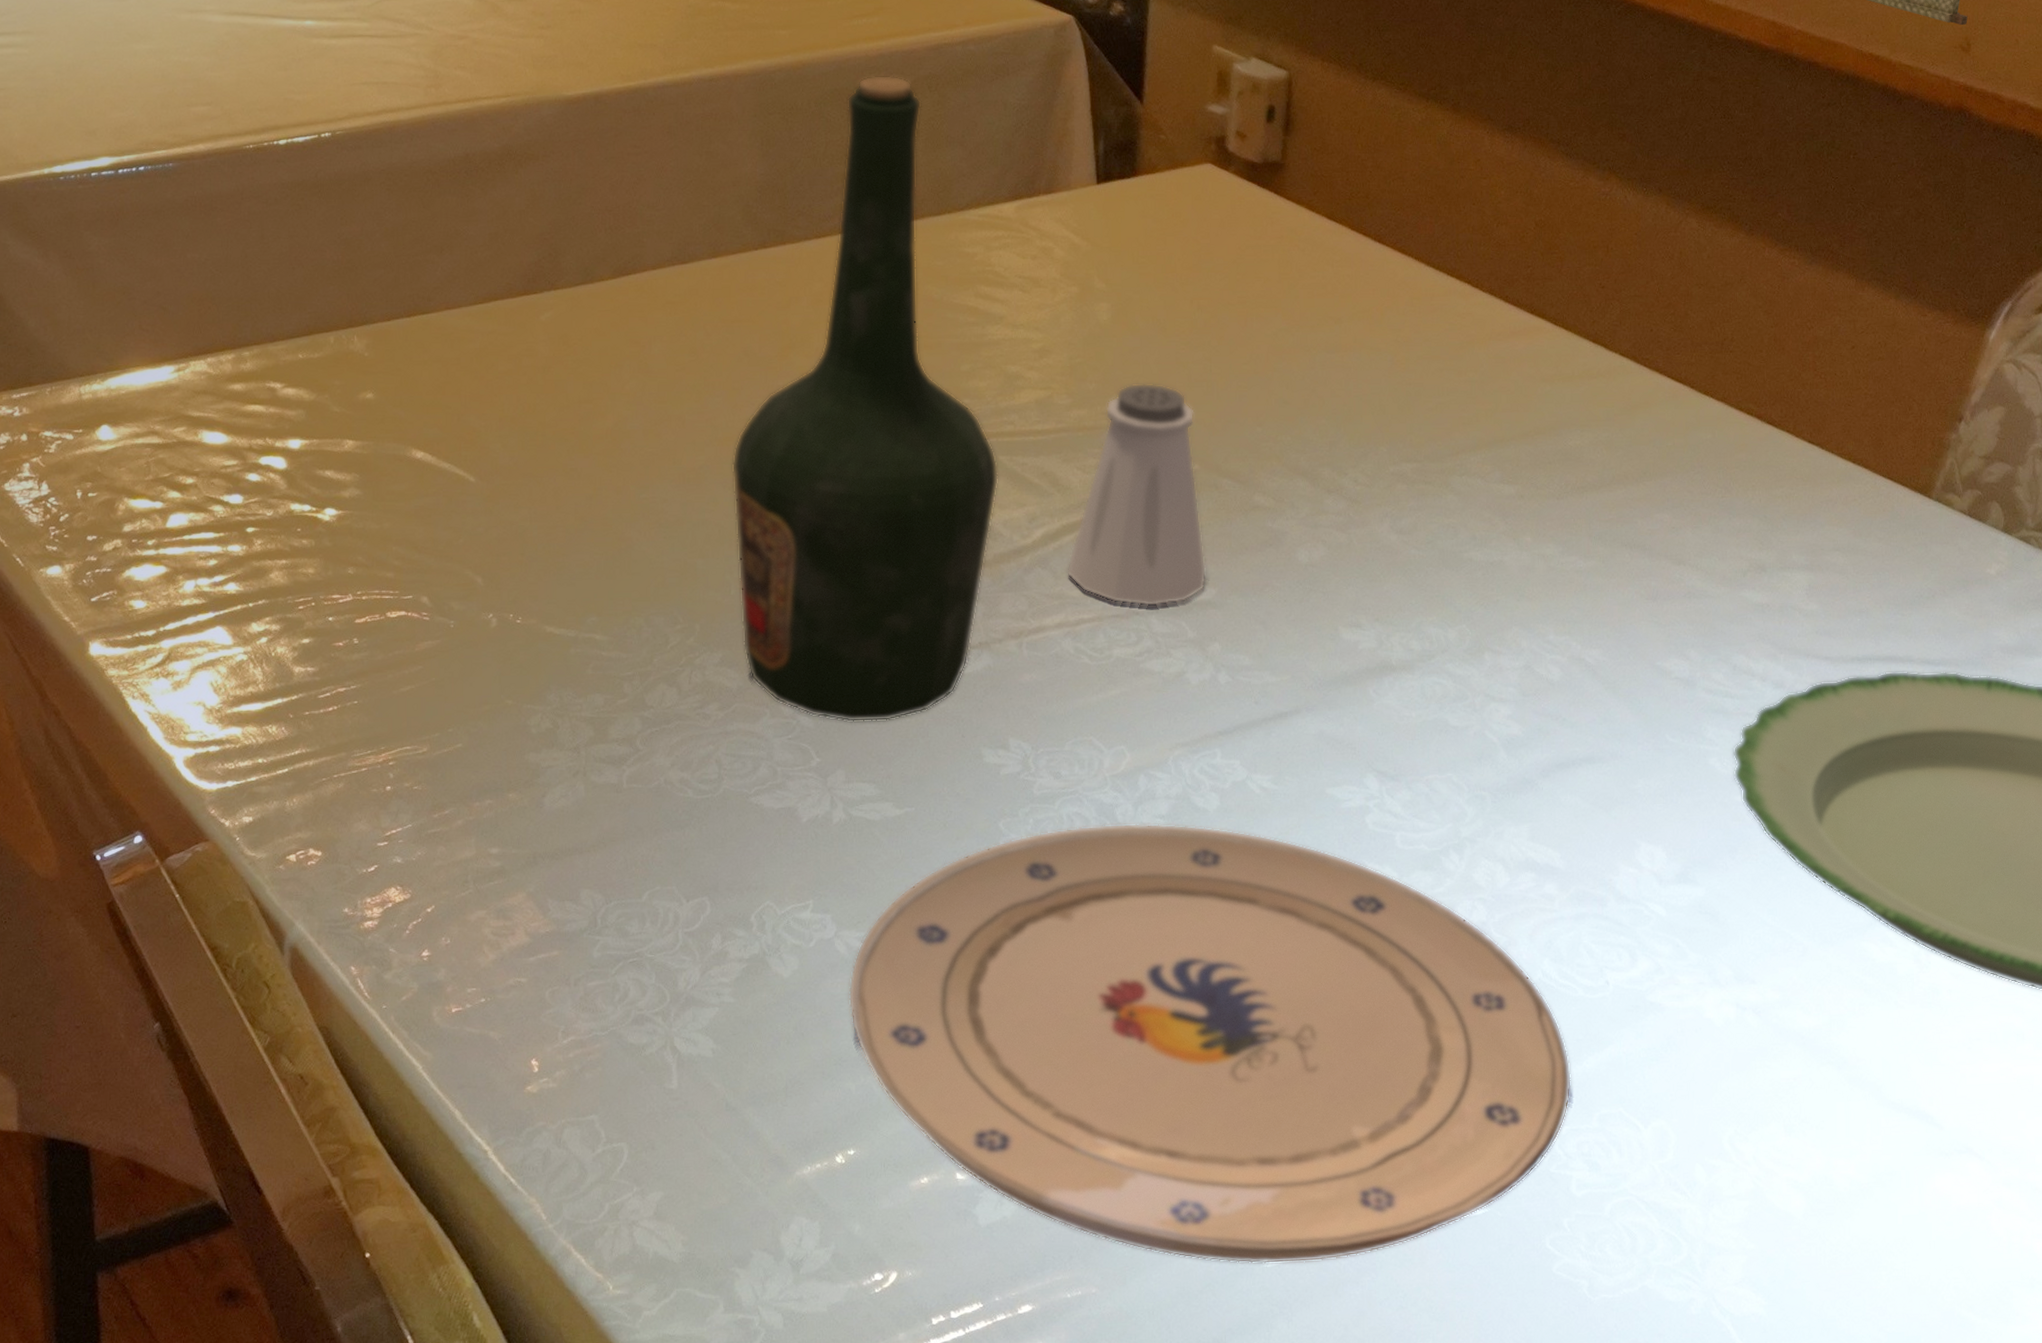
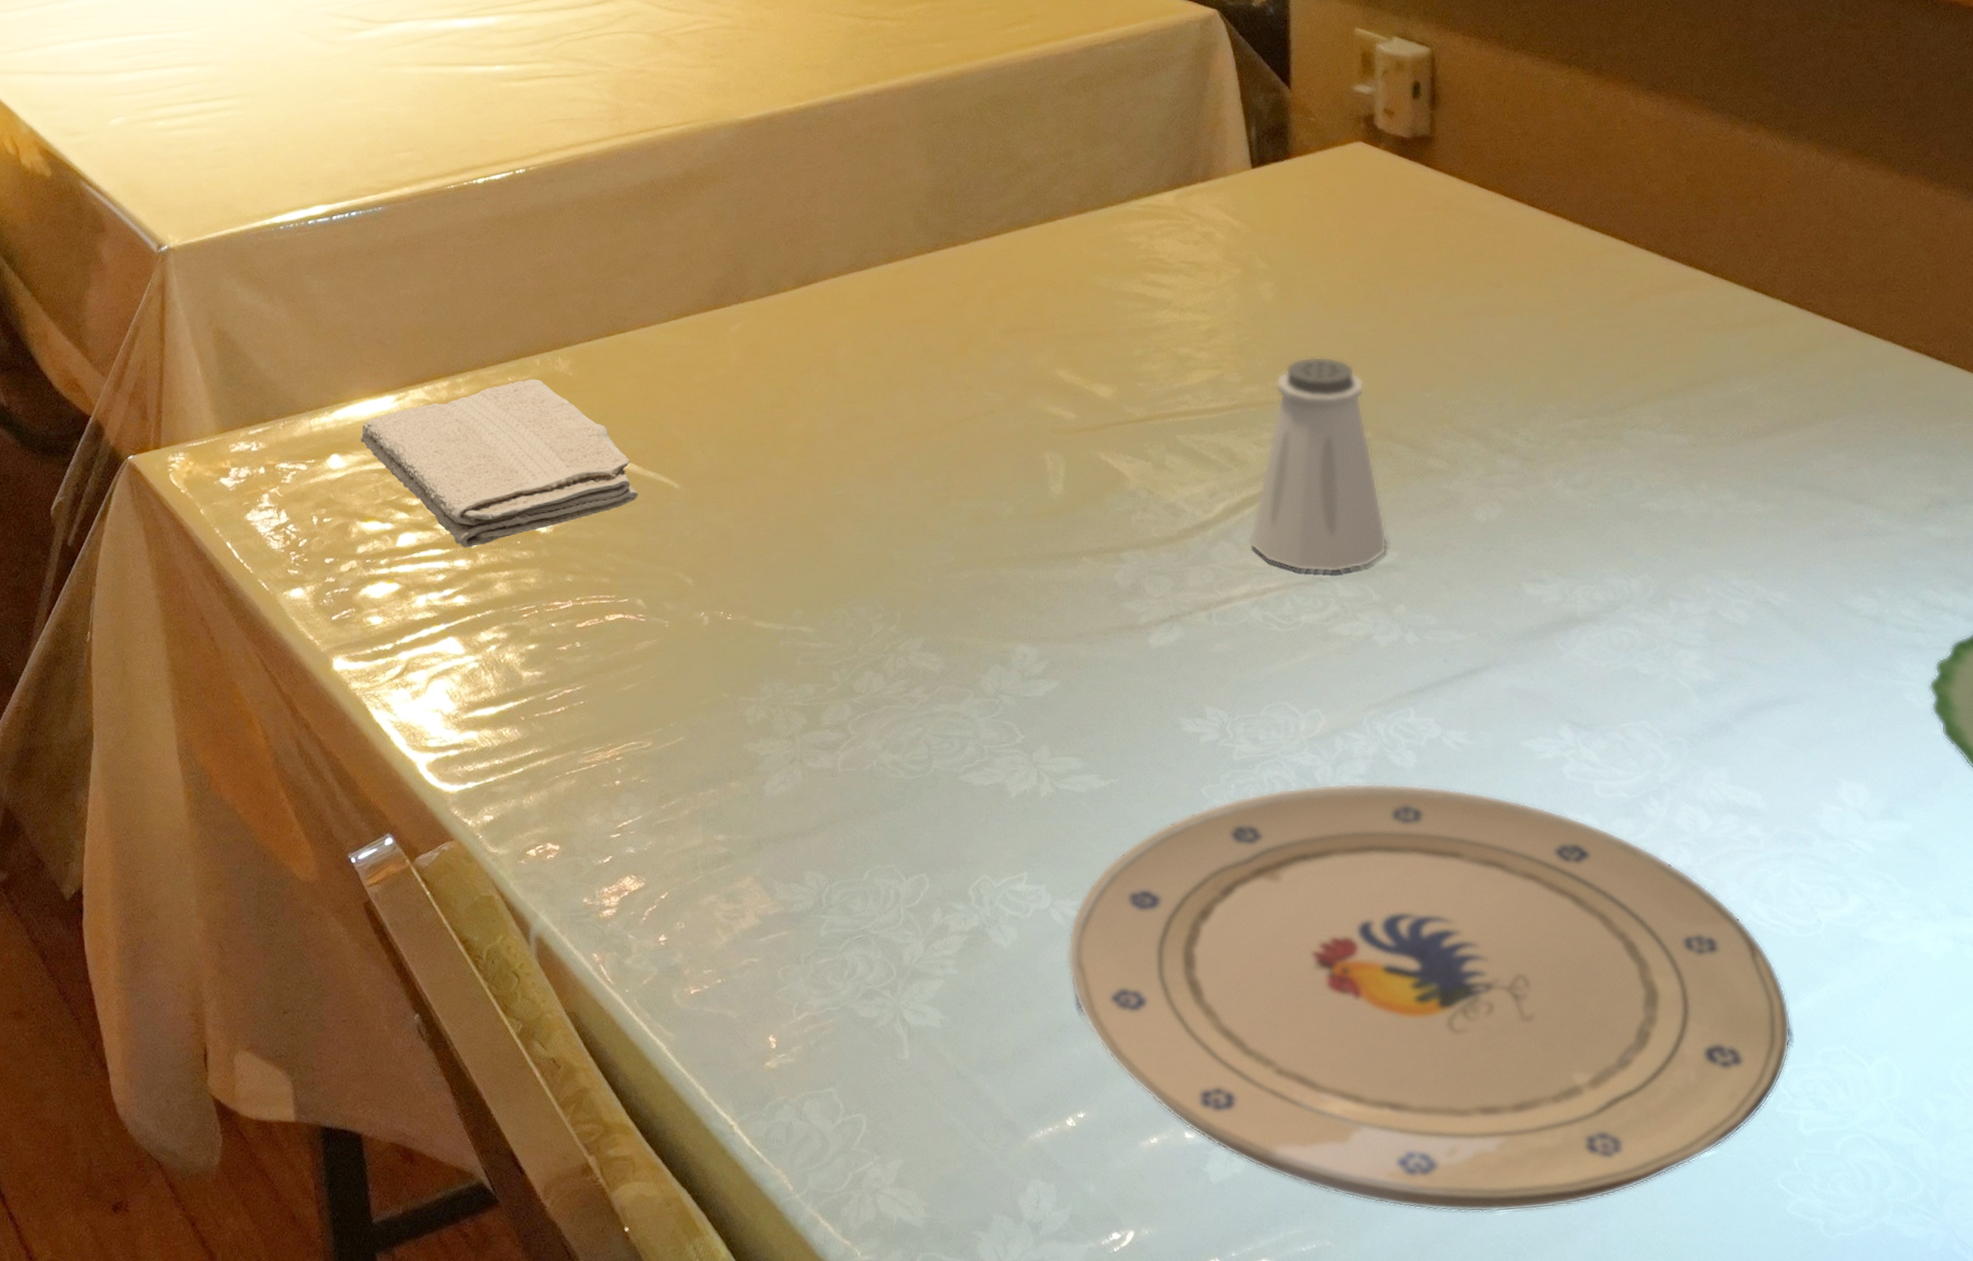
washcloth: none [134,357,431,533] -> present [360,379,639,548]
bottle: present [731,75,999,723] -> none [920,78,1178,699]

